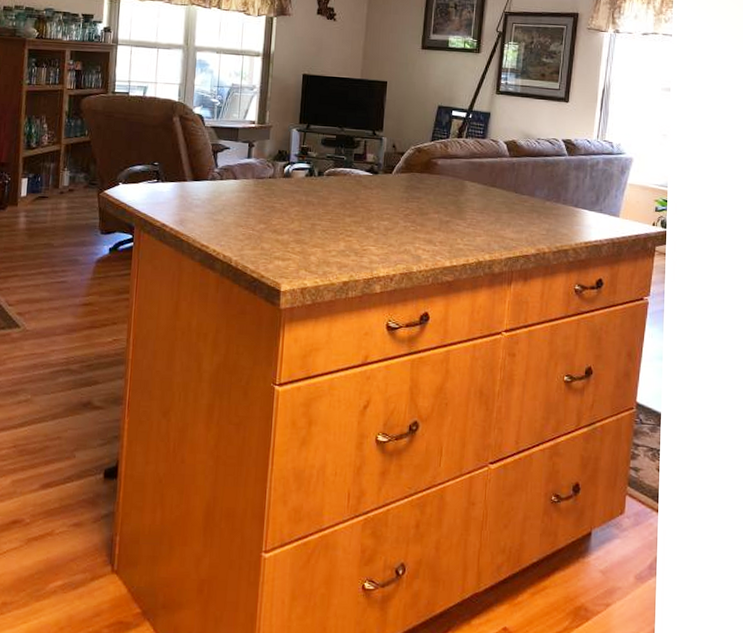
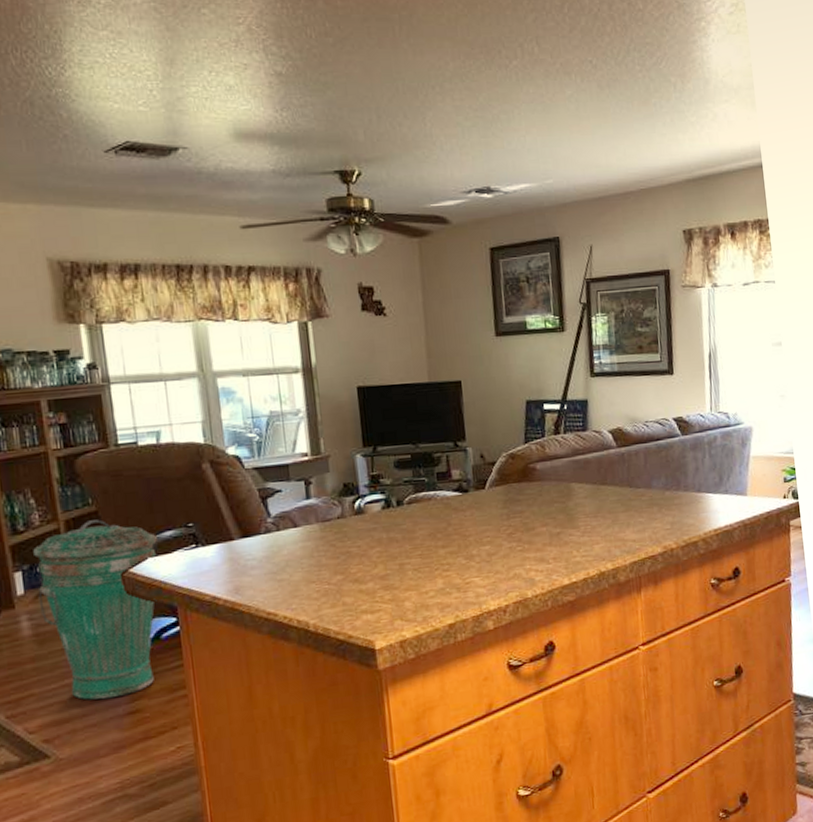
trash can: none [35,147,130,290] -> present [33,519,157,700]

